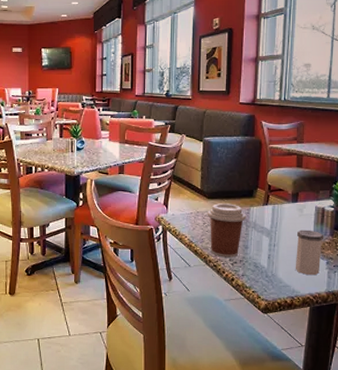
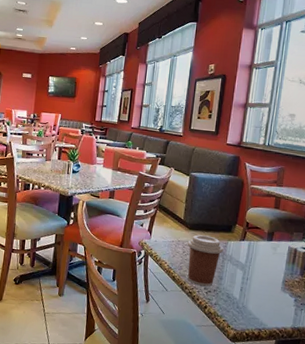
salt shaker: present [295,229,324,276] -> none [264,267,295,311]

